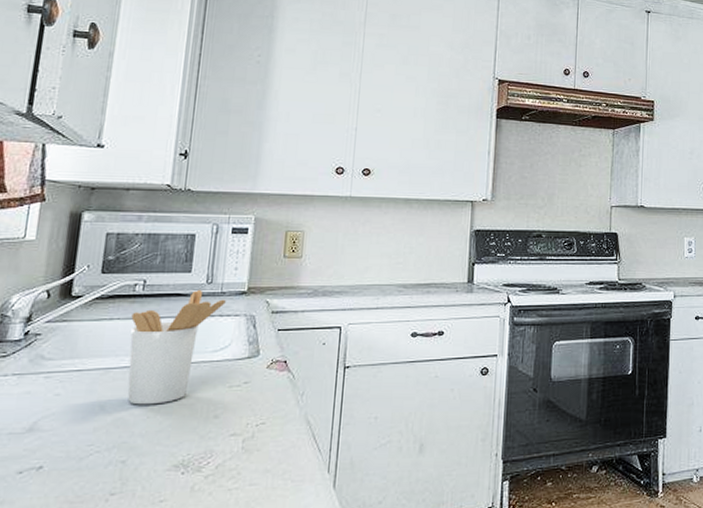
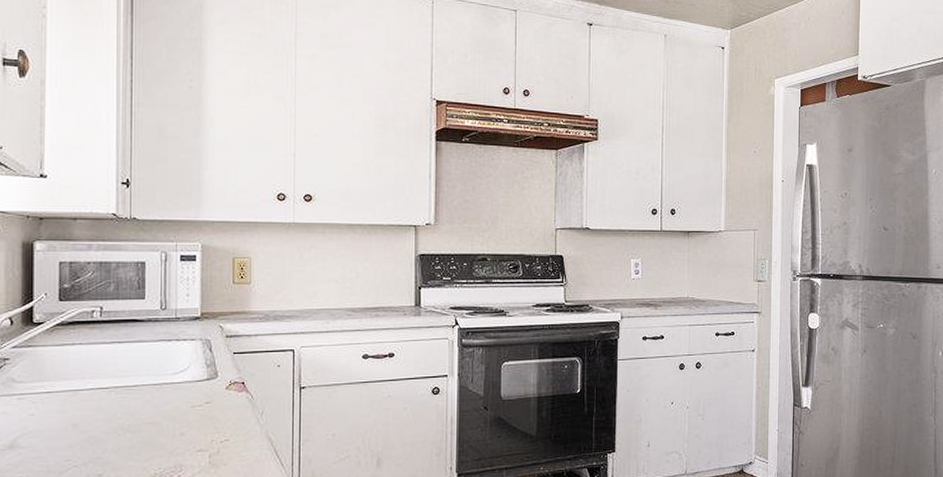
utensil holder: present [127,289,226,405] -> none [92,315,181,424]

